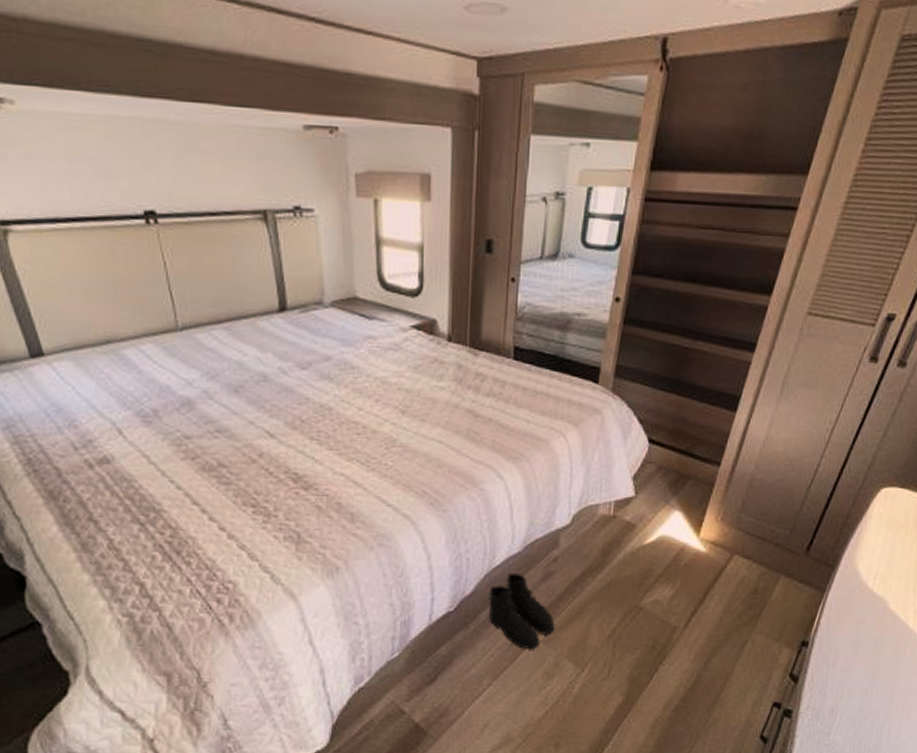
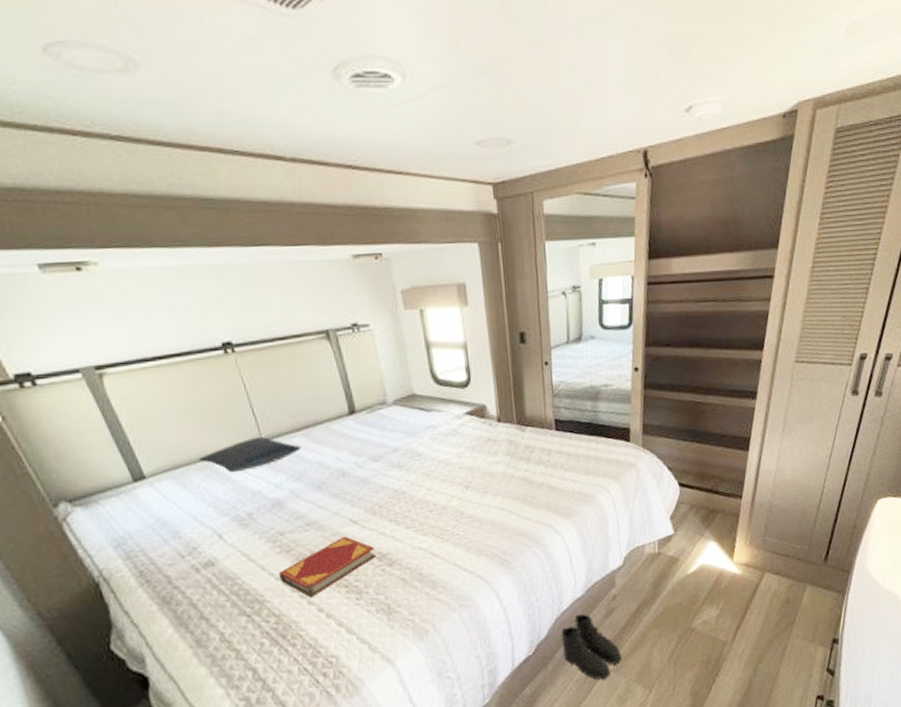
pillow: none [105,323,221,362] -> present [198,436,301,473]
hardback book: none [180,449,292,514] -> present [278,536,377,598]

